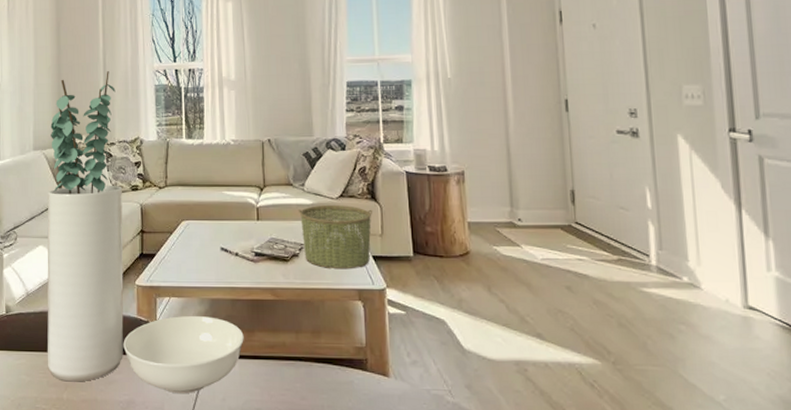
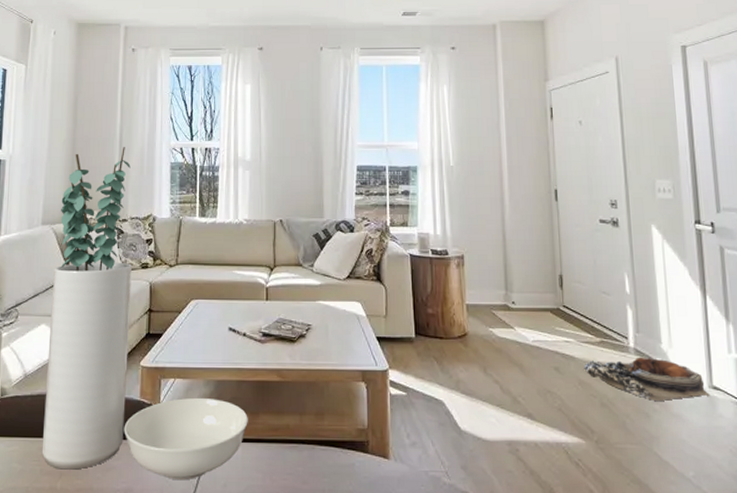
basket: present [297,204,373,270] -> none [306,285,379,350]
dog bed: none [599,275,744,322] -> present [584,357,709,402]

